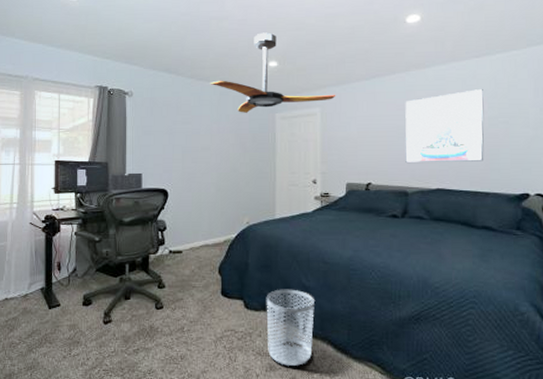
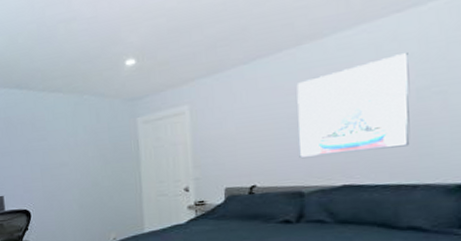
ceiling fan: present [210,32,336,113] -> none [63,26,208,122]

